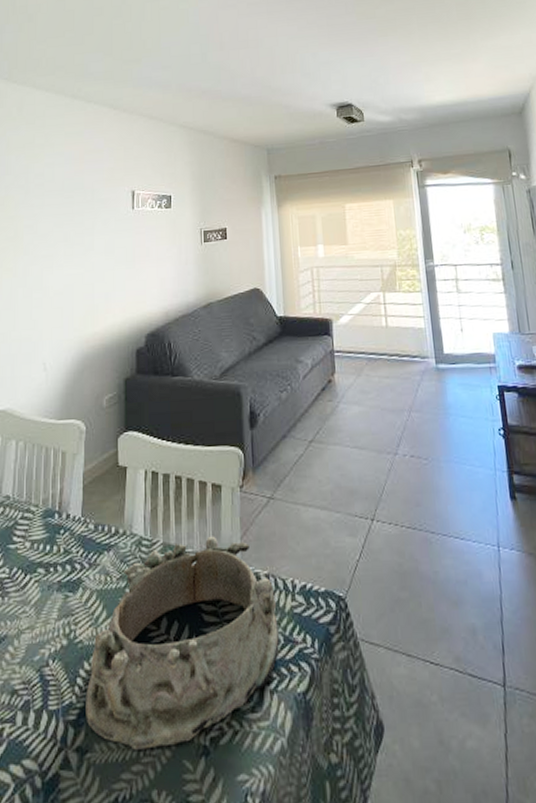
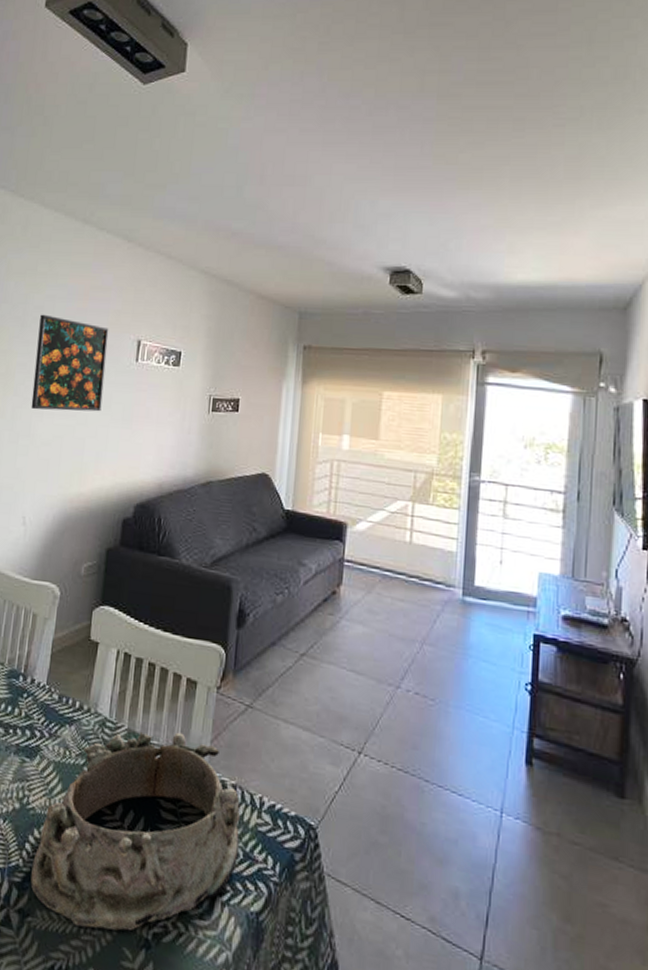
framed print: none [41,180,106,265] -> present [31,314,109,412]

